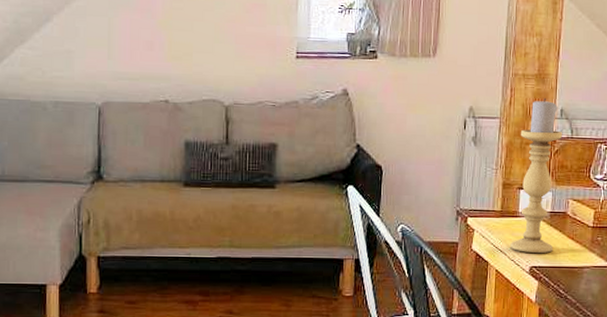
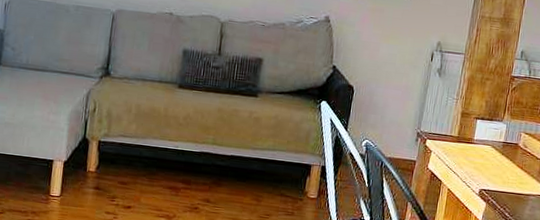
candle holder: present [510,97,562,253] -> none [463,39,521,179]

